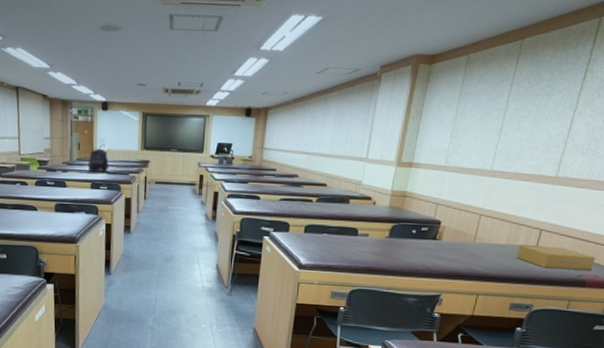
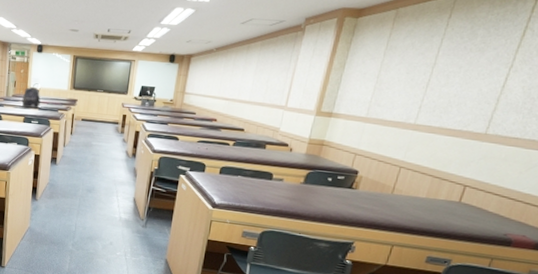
box: present [516,245,595,271] -> none [436,199,524,231]

